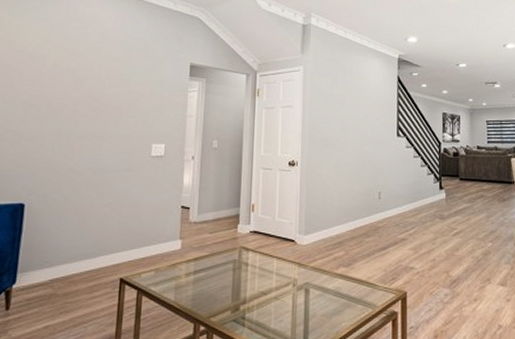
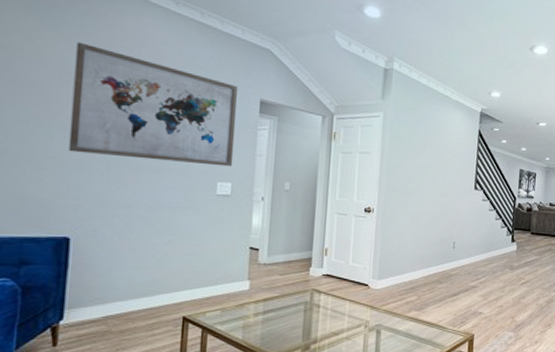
wall art: none [26,26,170,129] -> present [68,42,238,167]

